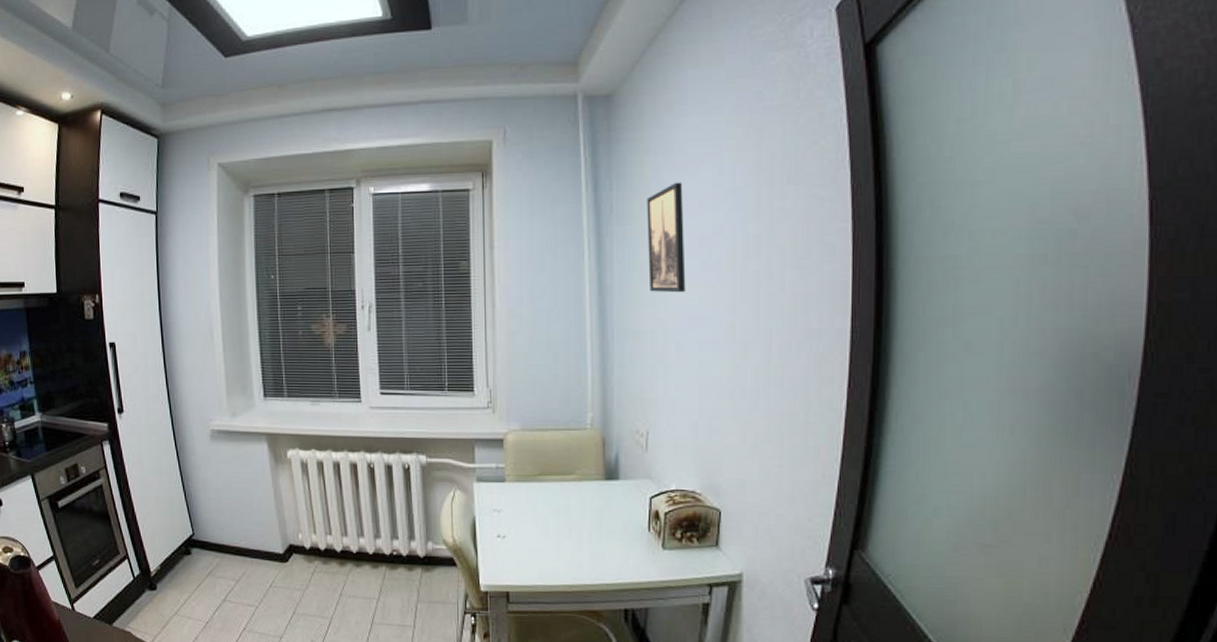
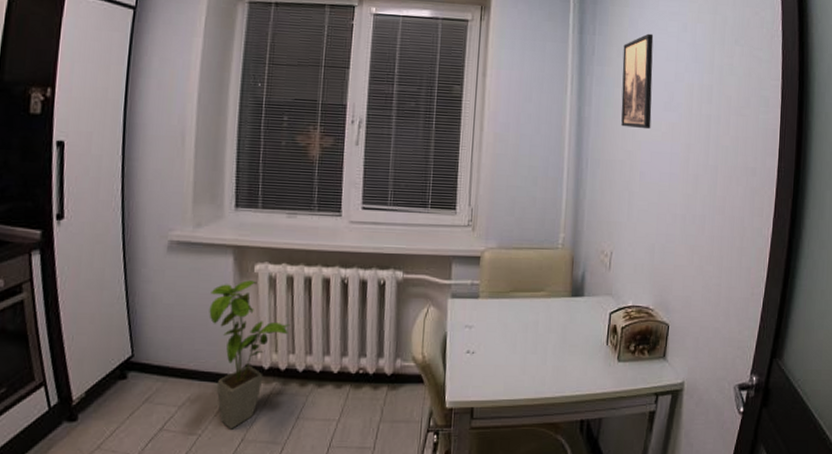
house plant: none [251,466,325,603] -> present [209,280,290,429]

